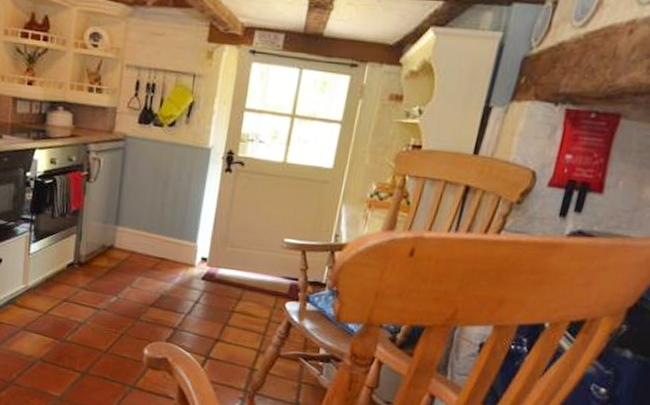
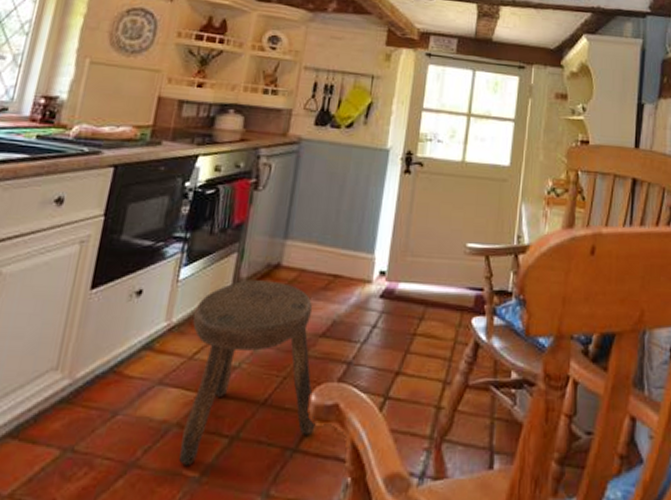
stool: none [44,257,149,389] -> present [179,280,316,467]

